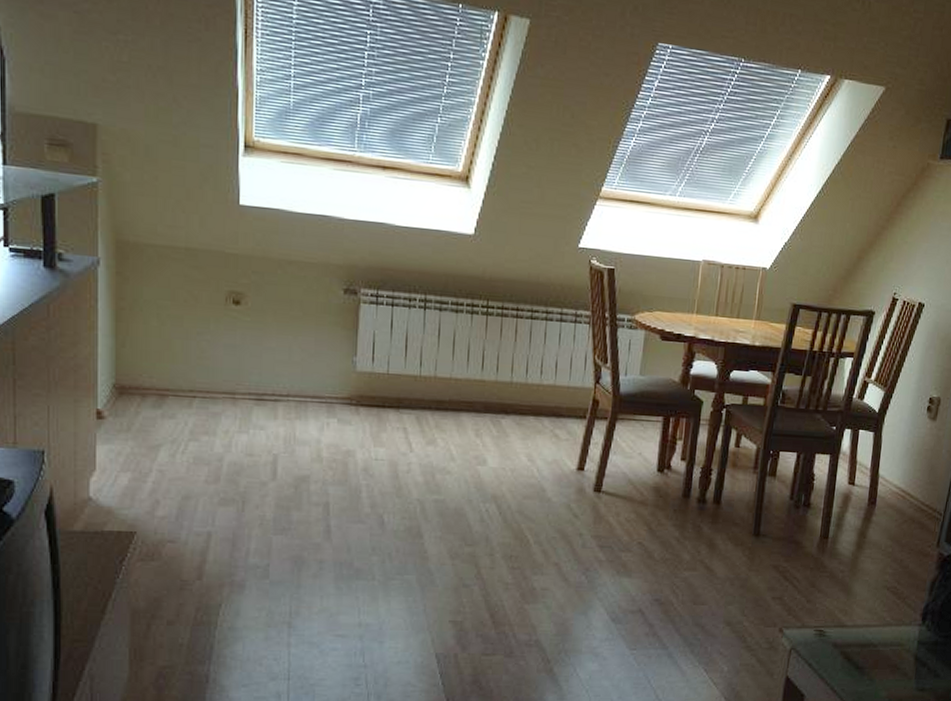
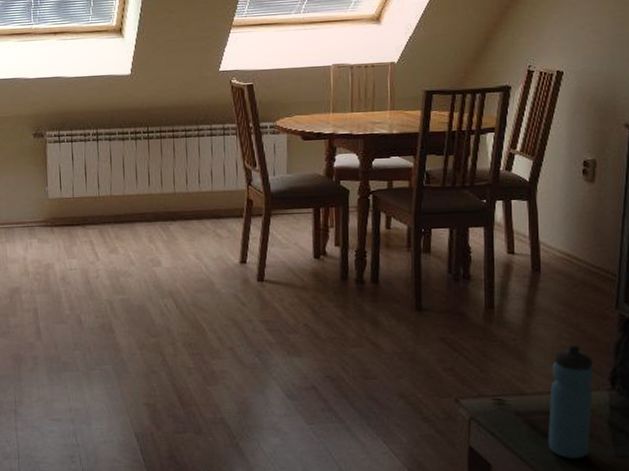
water bottle: none [859,579,909,691] -> present [548,344,594,459]

